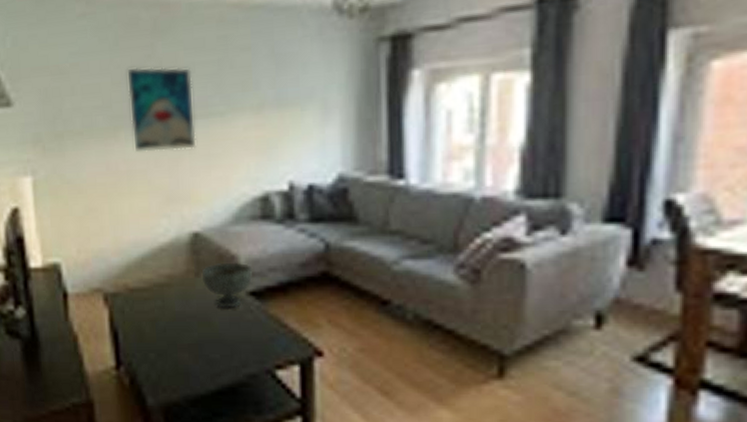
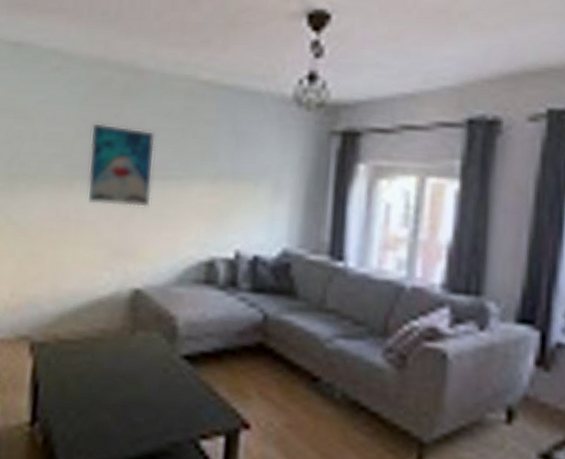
decorative bowl: present [202,262,253,308] -> none [136,322,190,371]

